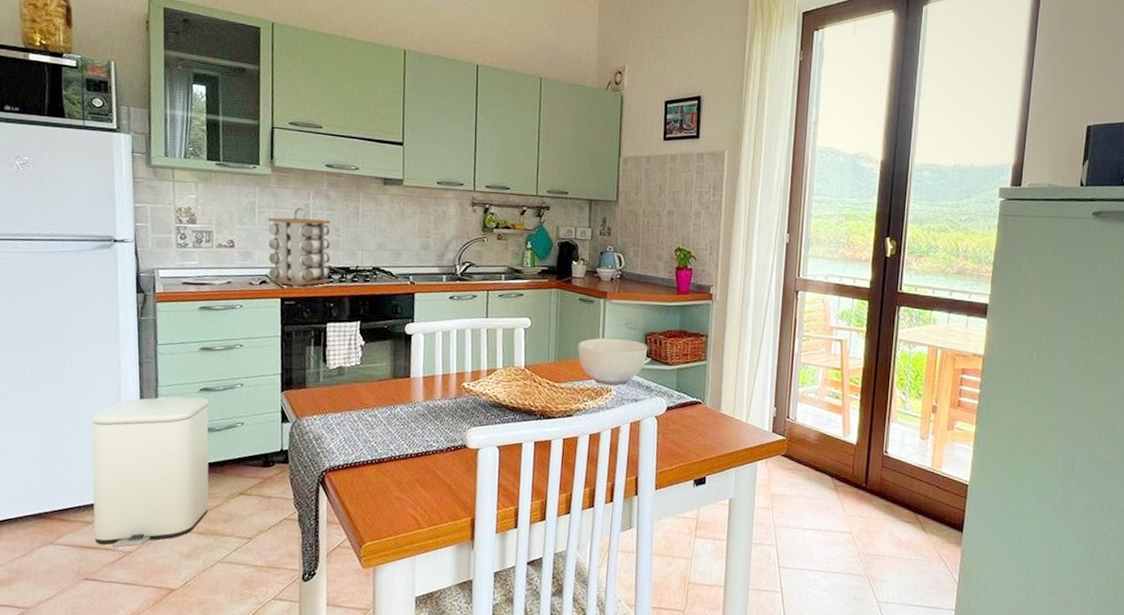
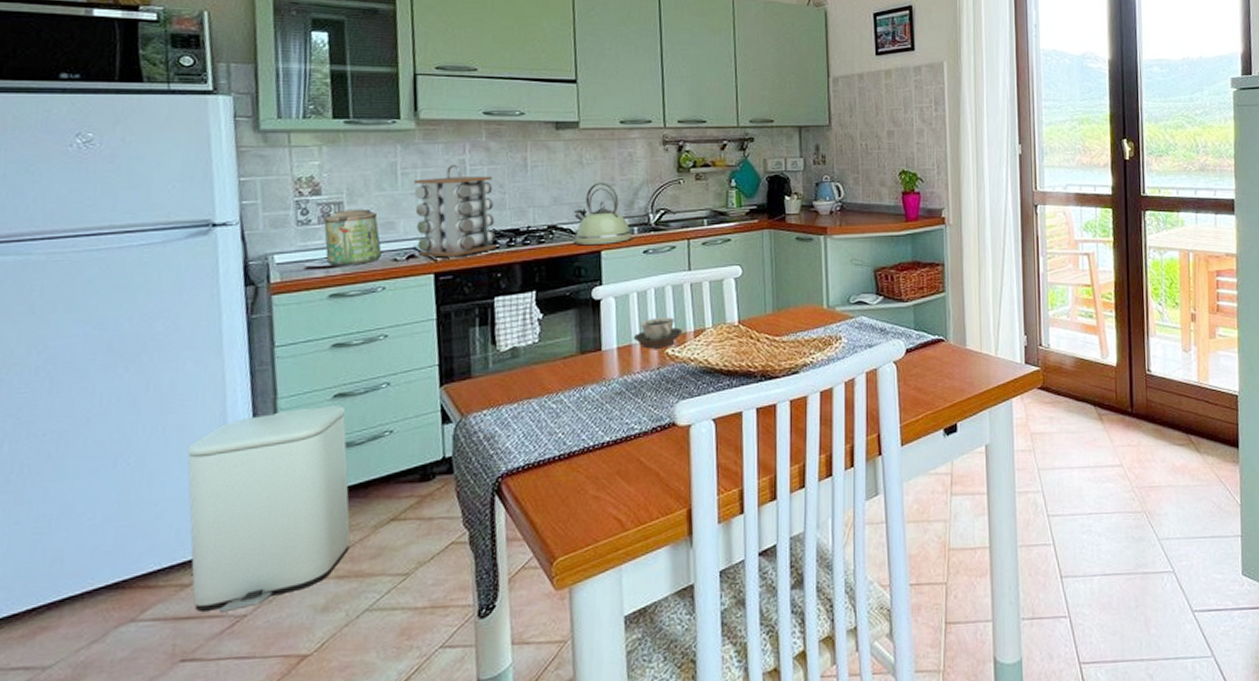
canister: none [197,238,241,285] -> present [324,209,382,266]
kettle: none [393,234,442,289] -> present [574,182,634,246]
cup: none [436,355,478,382] -> present [633,317,683,349]
bowl: present [577,337,649,385] -> none [798,277,879,332]

